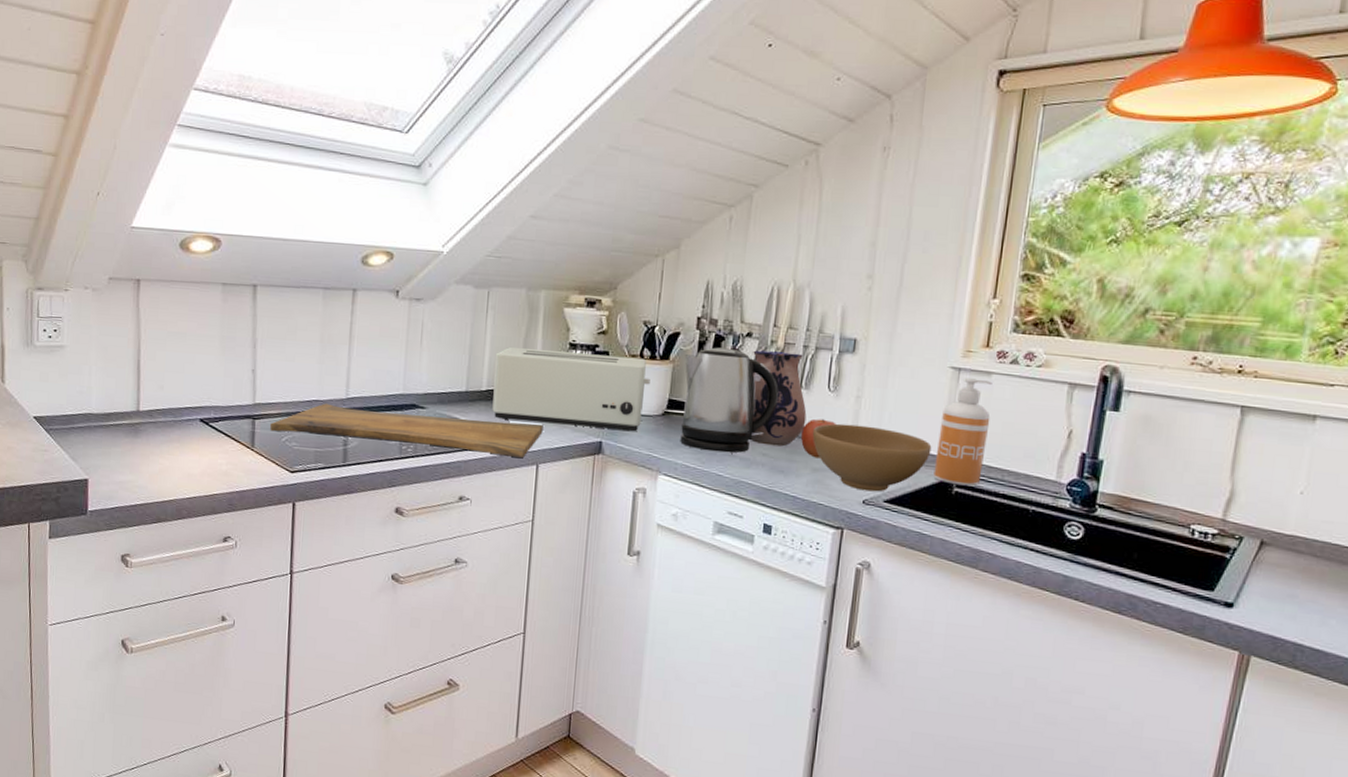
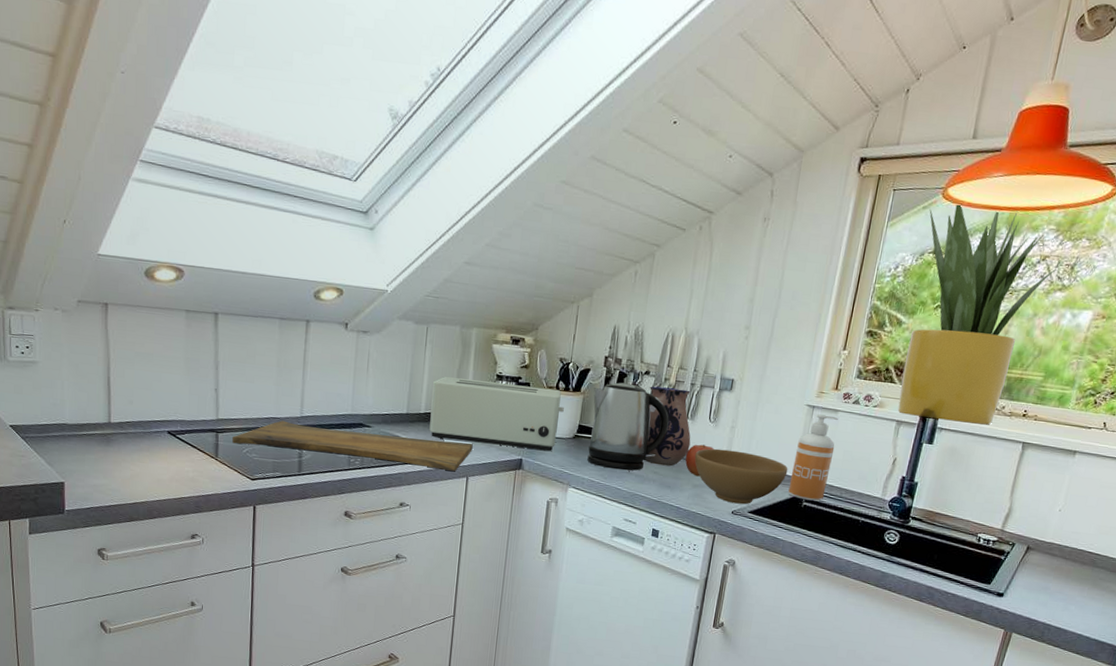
planter: none [1069,116,1265,386] -> present [897,203,1056,425]

